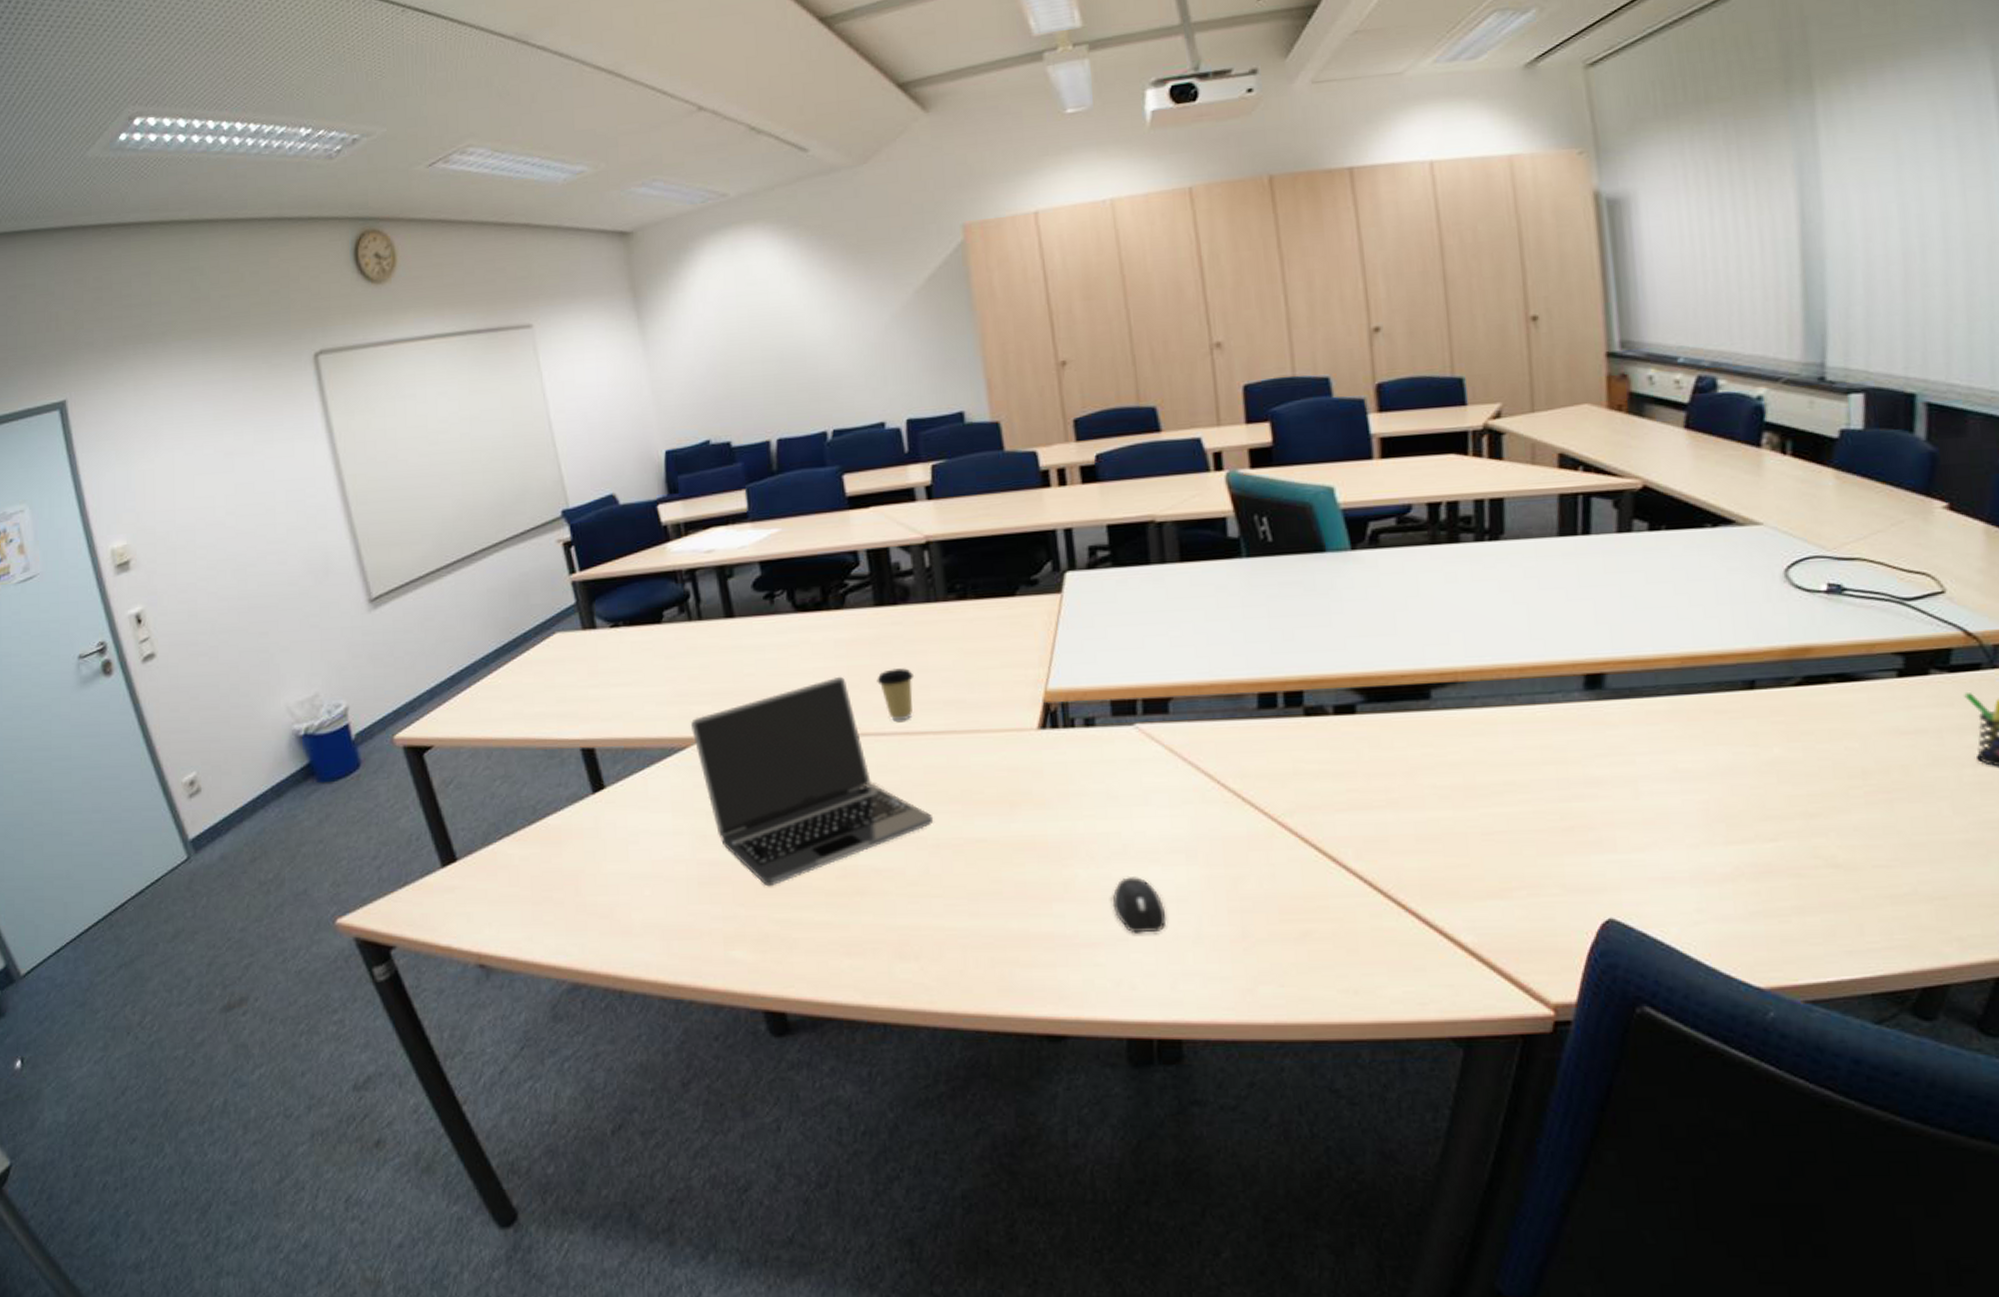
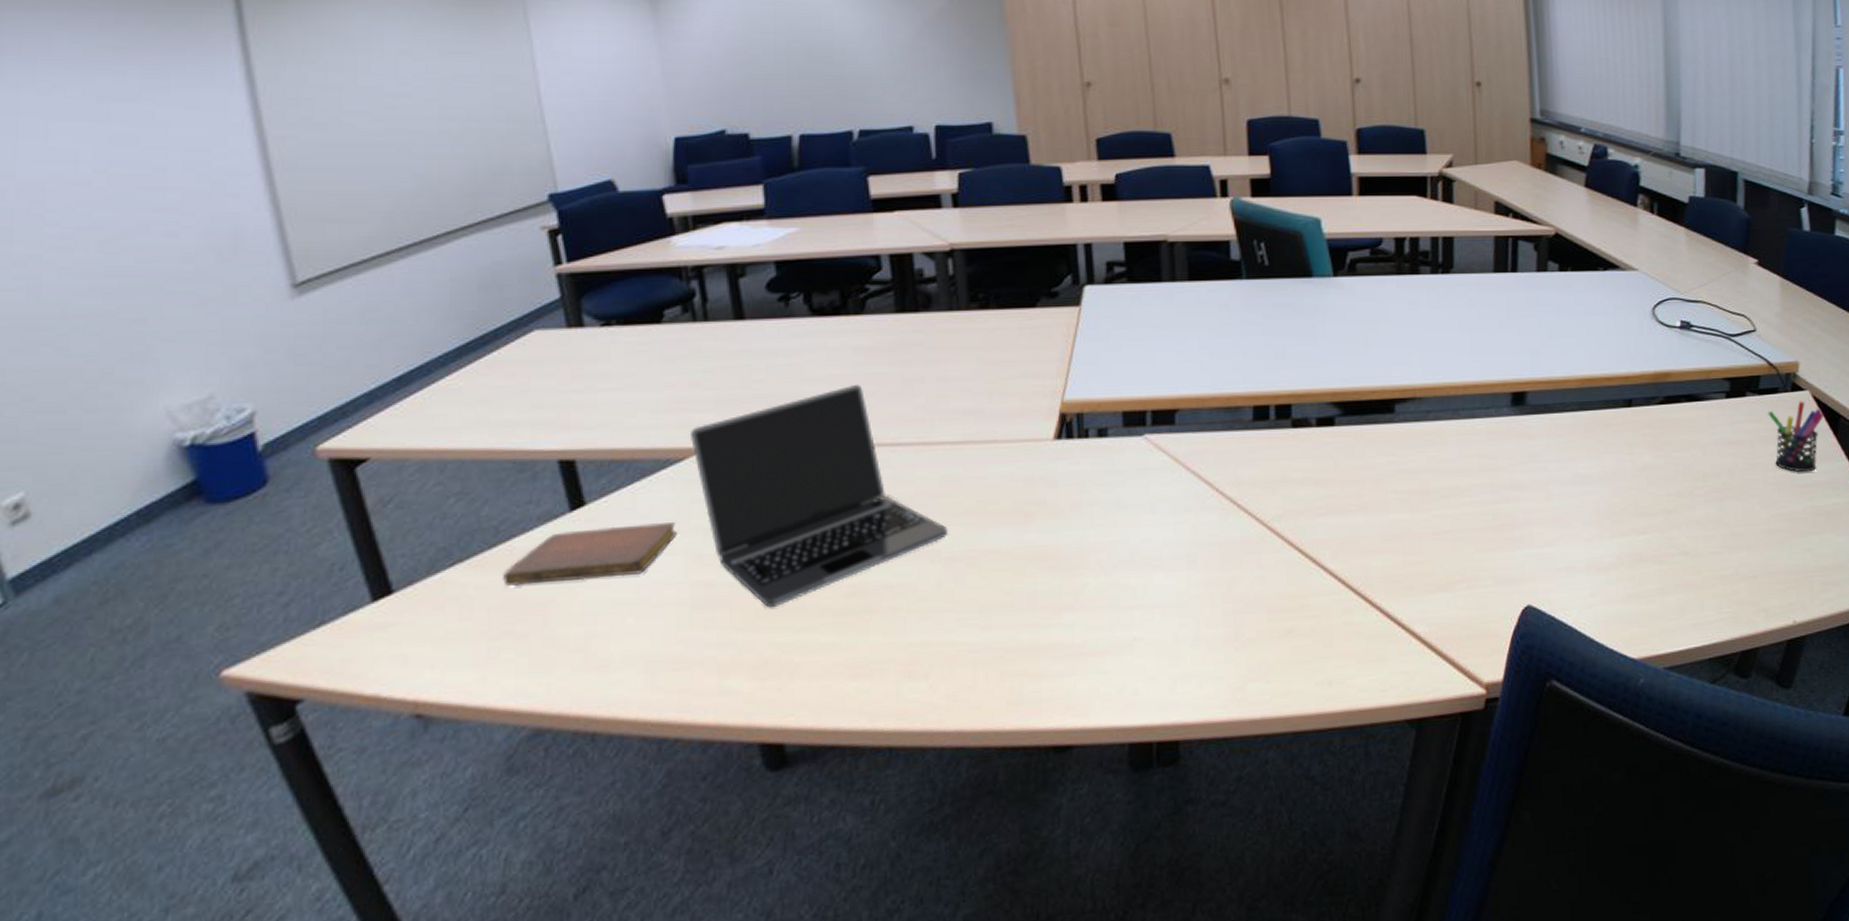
notebook: none [541,805,683,858] -> present [503,522,677,586]
coffee cup: present [877,668,915,721] -> none [895,377,934,431]
mouse: present [1112,877,1166,934] -> none [1119,583,1168,639]

